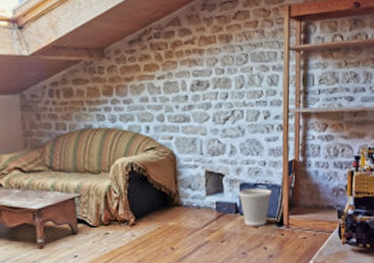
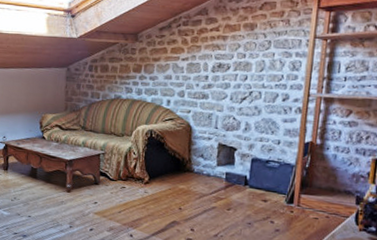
wastebasket: present [238,189,272,226] -> none [249,164,285,201]

